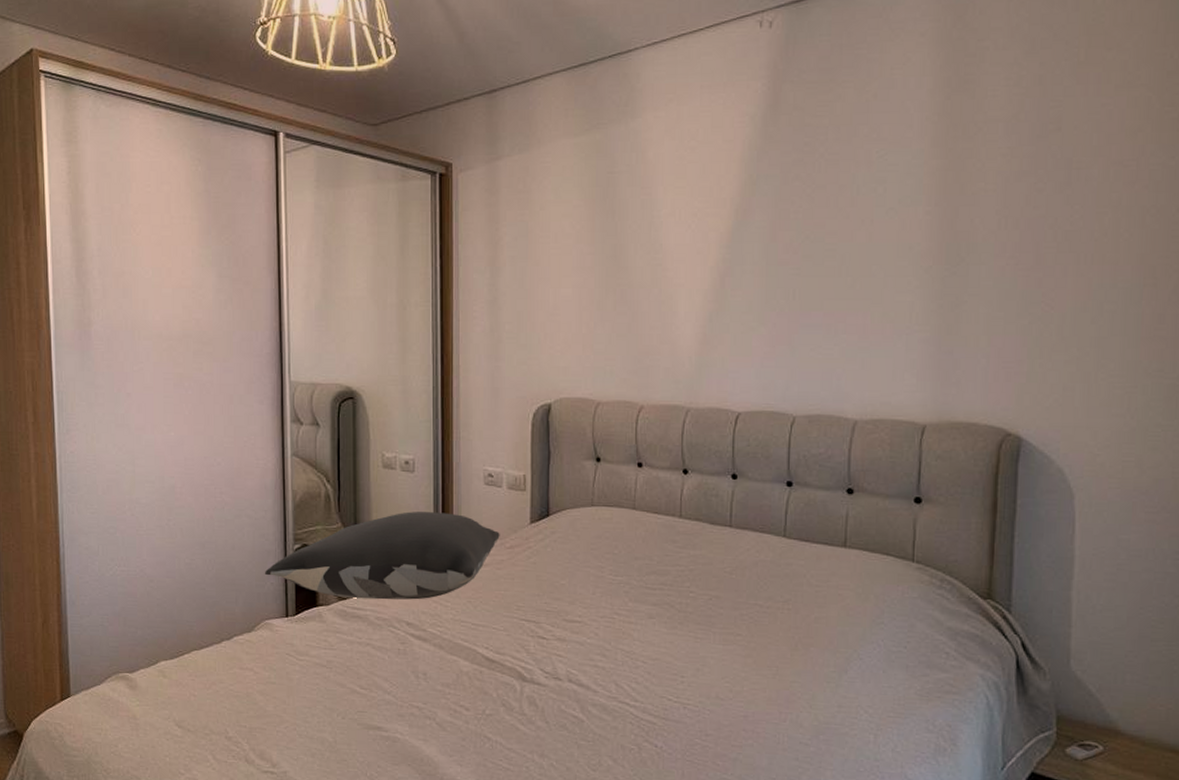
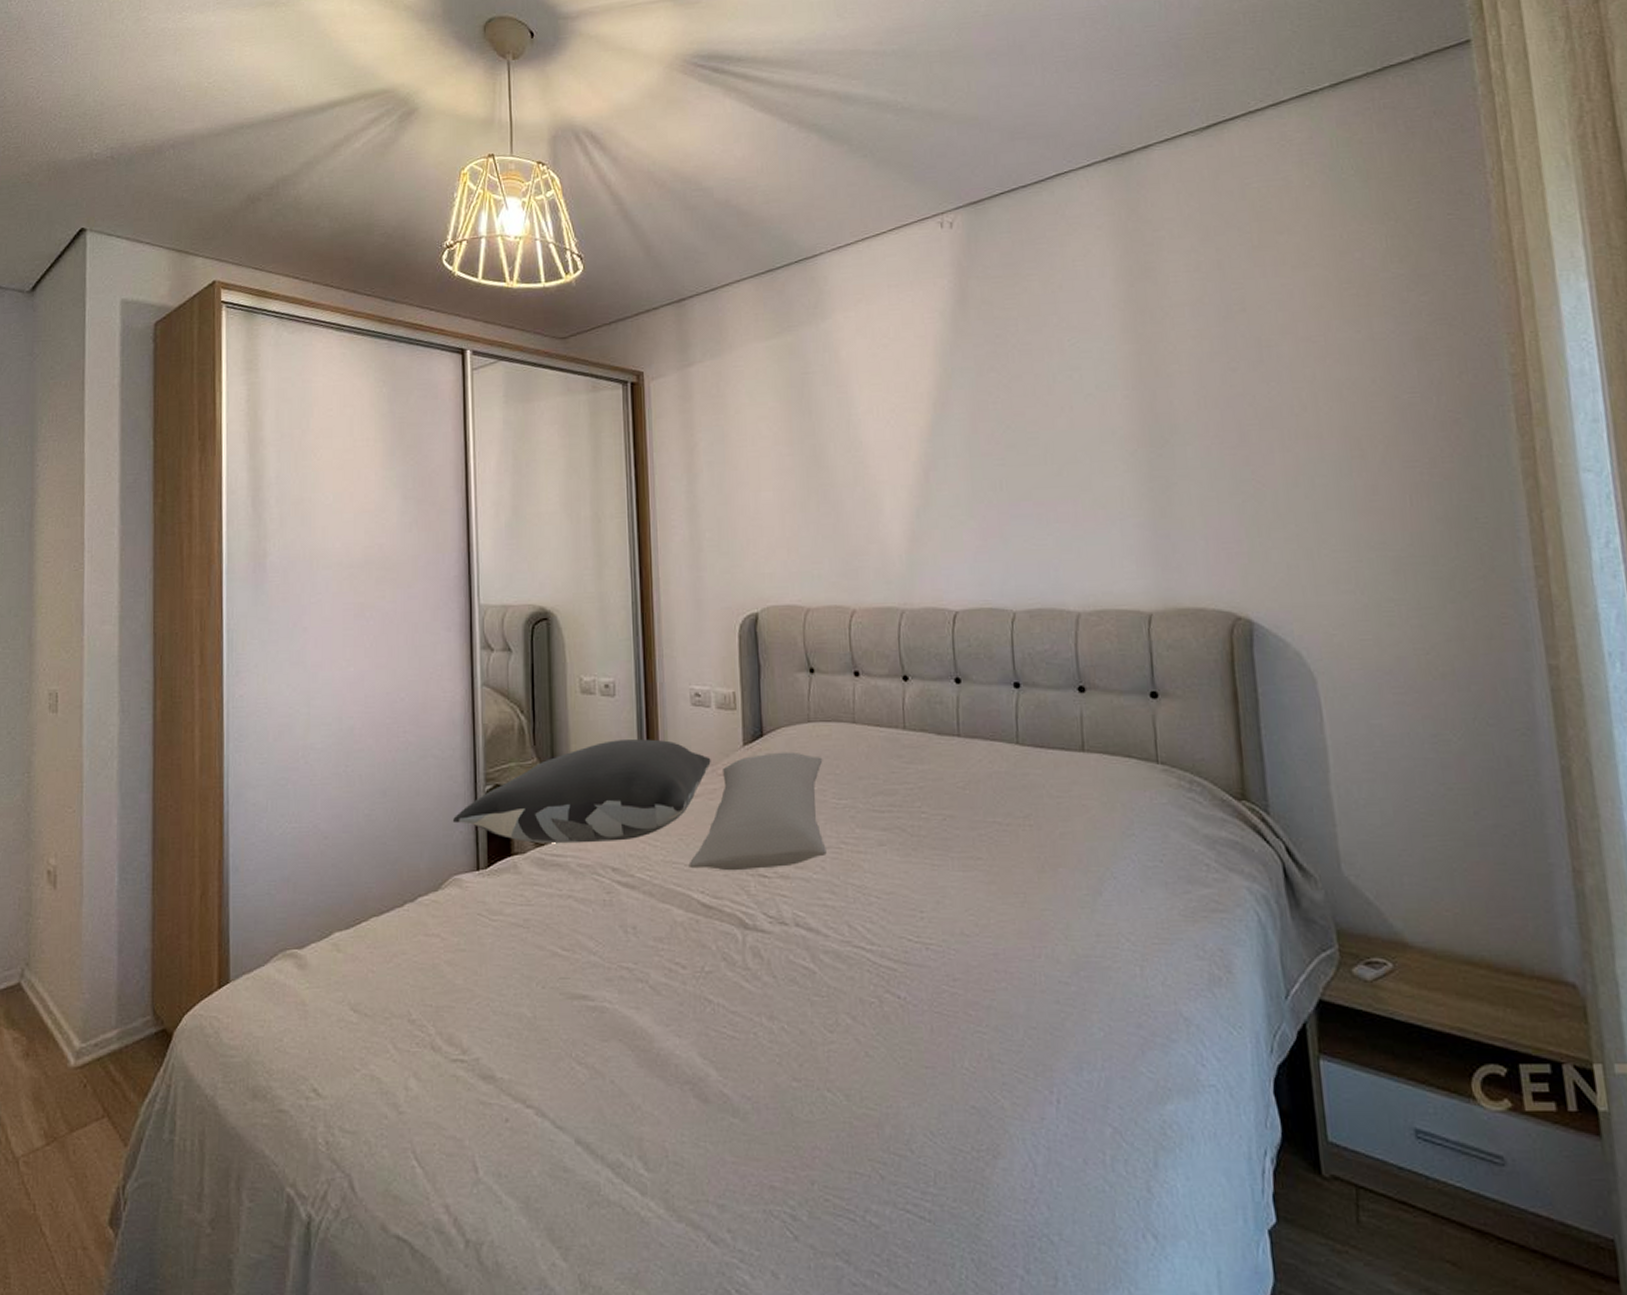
pillow: none [475,531,603,632] -> present [688,752,827,871]

